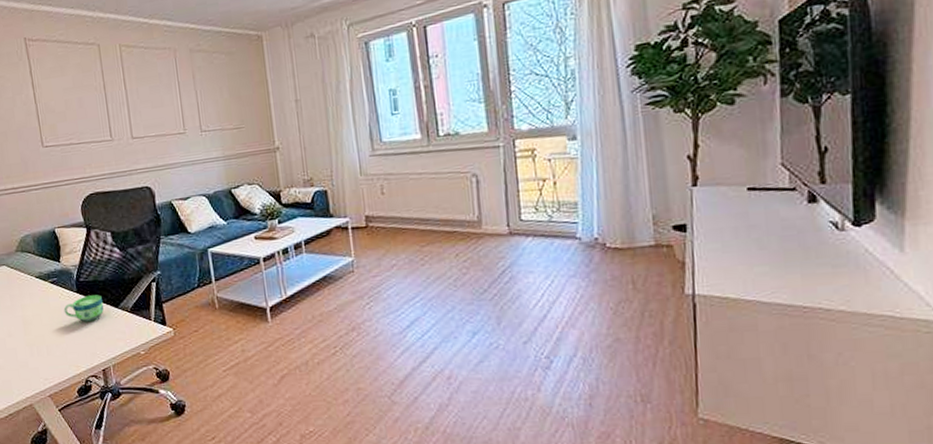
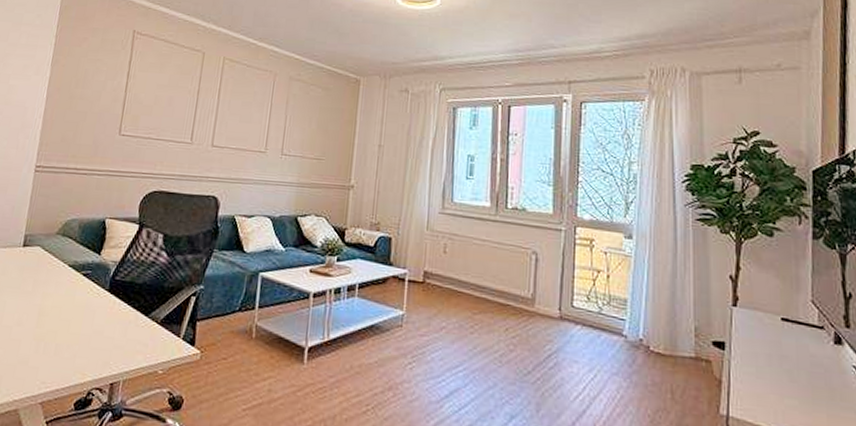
cup: present [63,295,104,322] -> none [87,296,134,326]

